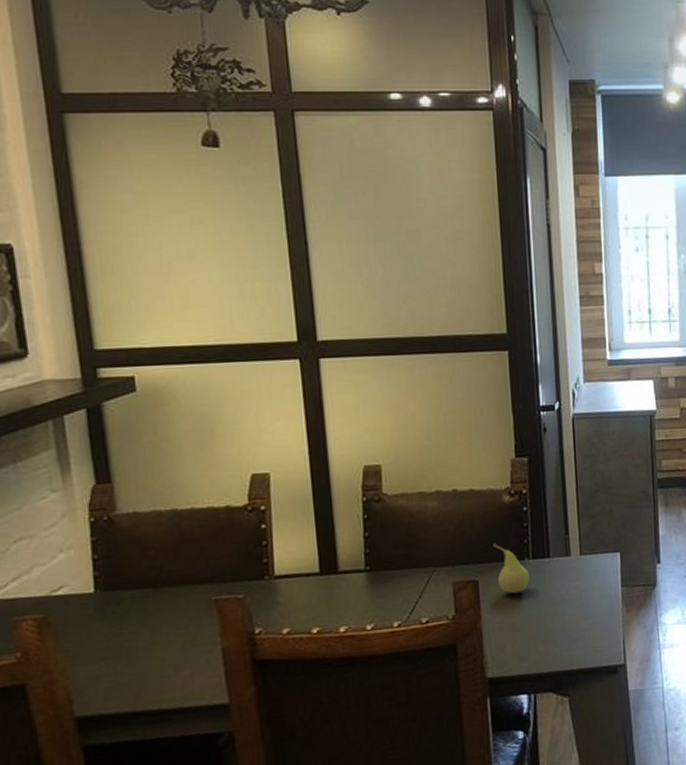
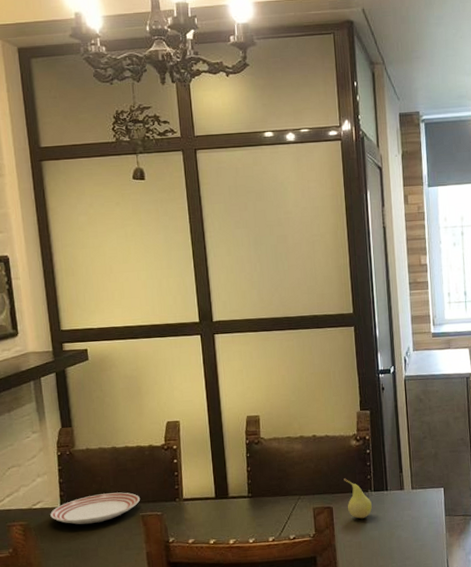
dinner plate: none [79,569,212,616] -> present [50,492,140,525]

